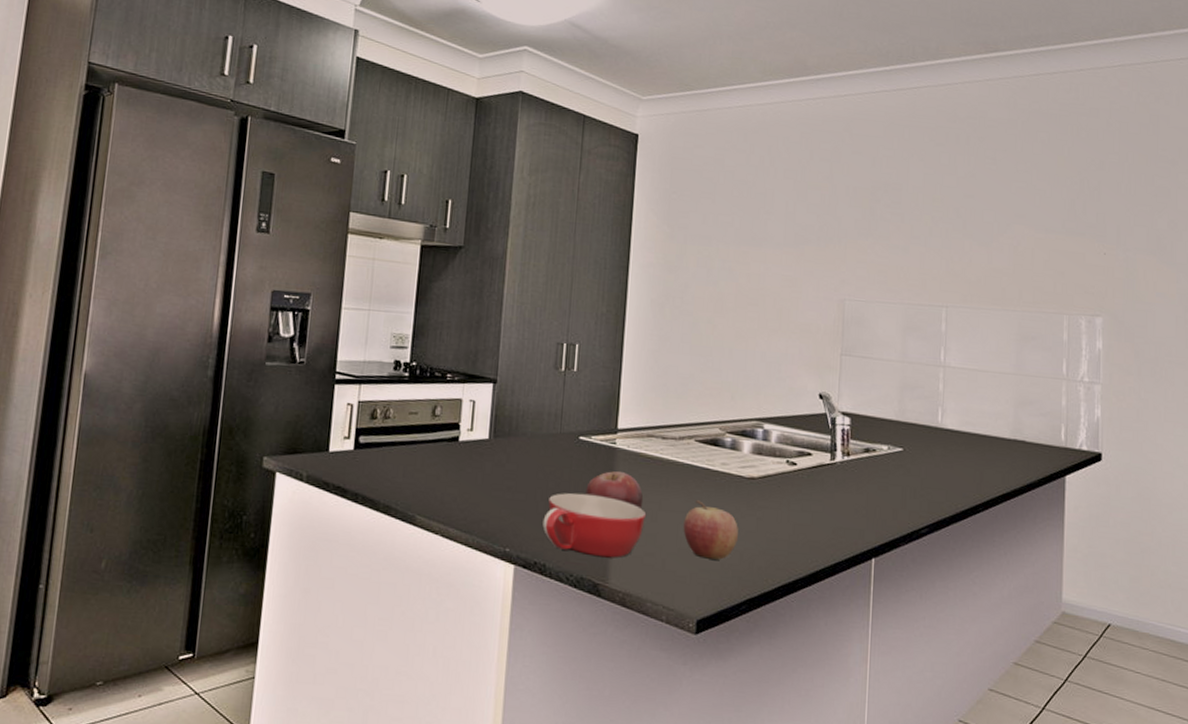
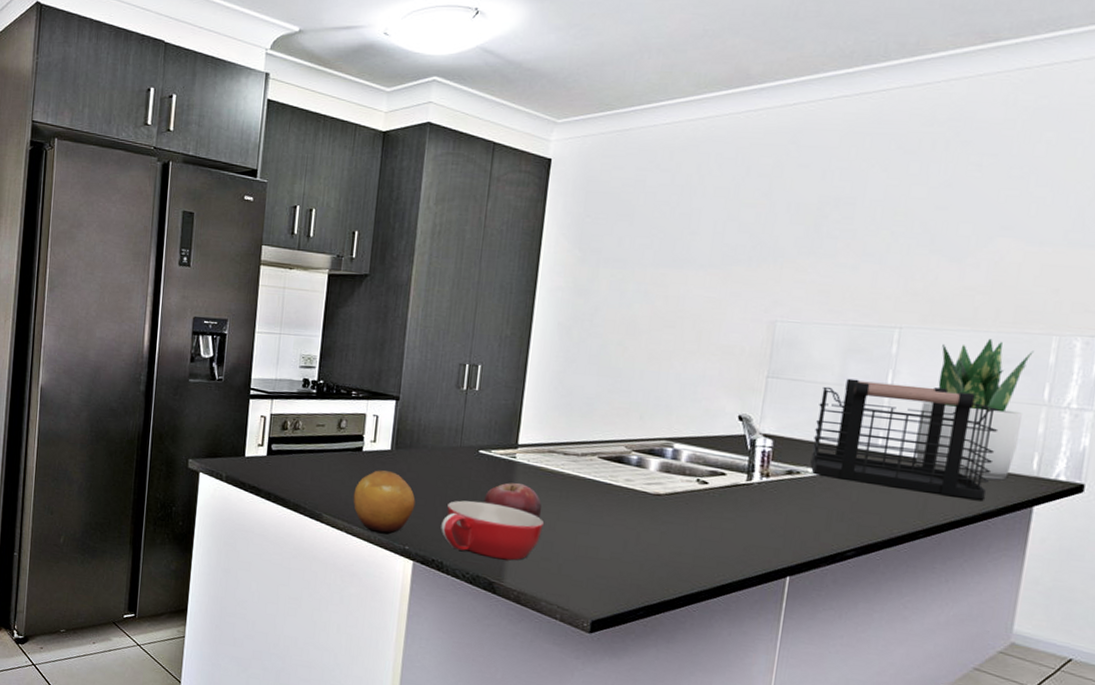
fruit: none [449,462,516,537] -> present [353,470,416,535]
fruit: present [683,500,738,560] -> none [581,513,640,568]
dish rack: none [884,355,1032,473] -> present [810,378,1000,502]
planter: none [969,317,1051,453] -> present [915,338,1034,482]

